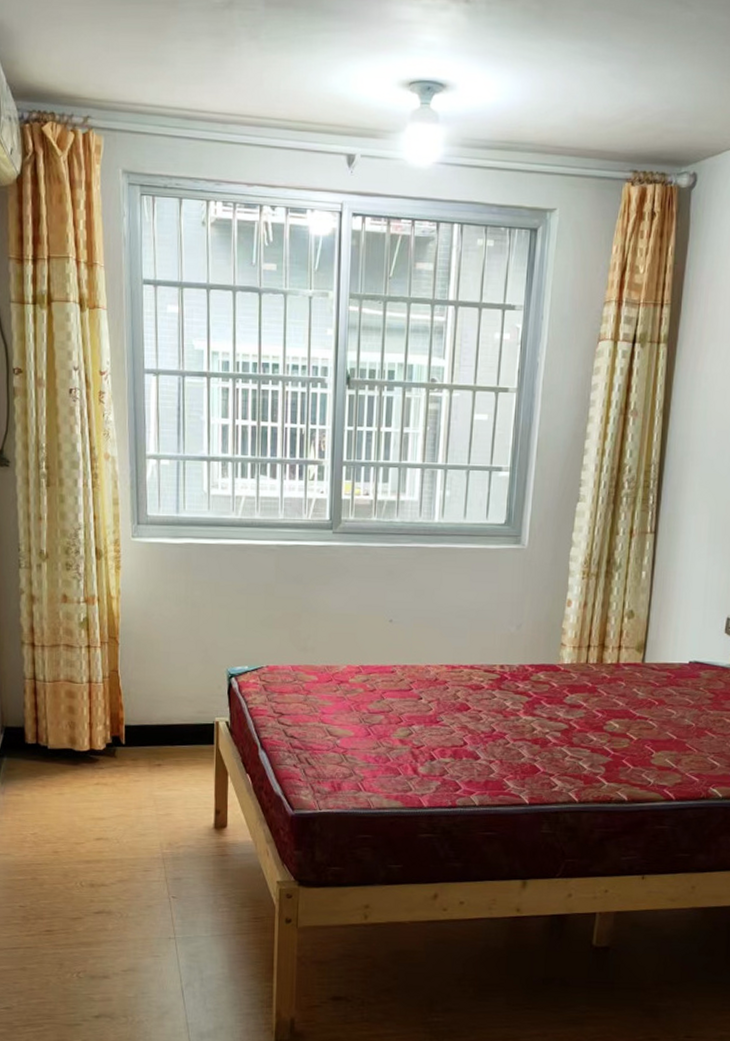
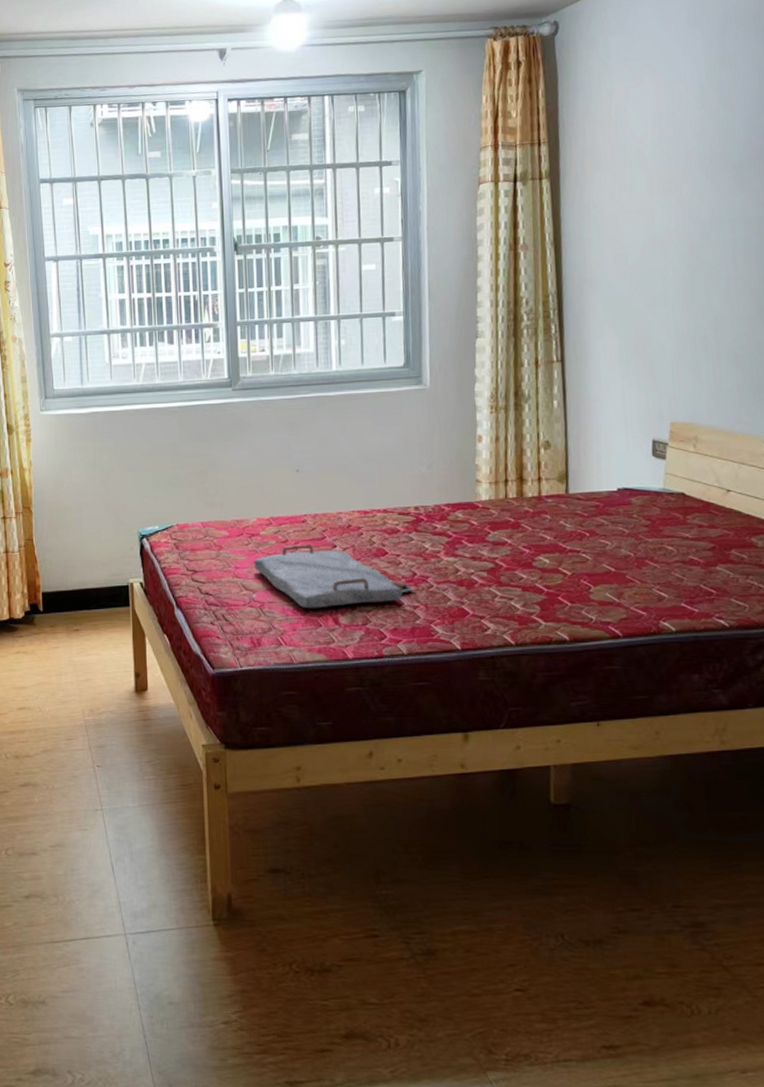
serving tray: none [340,694,493,758] -> present [253,544,415,609]

